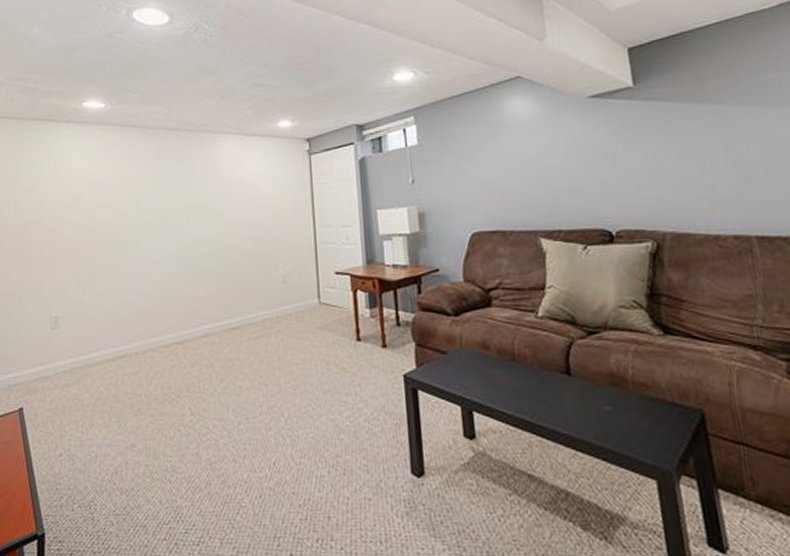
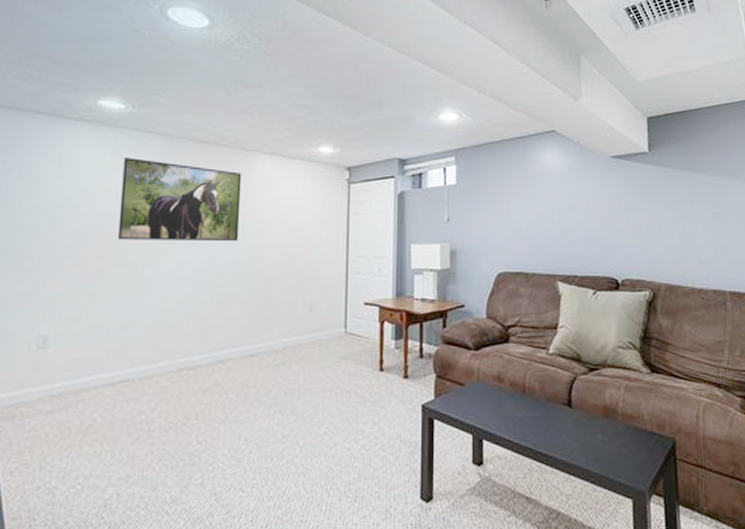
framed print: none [107,151,212,227] -> present [117,158,242,242]

